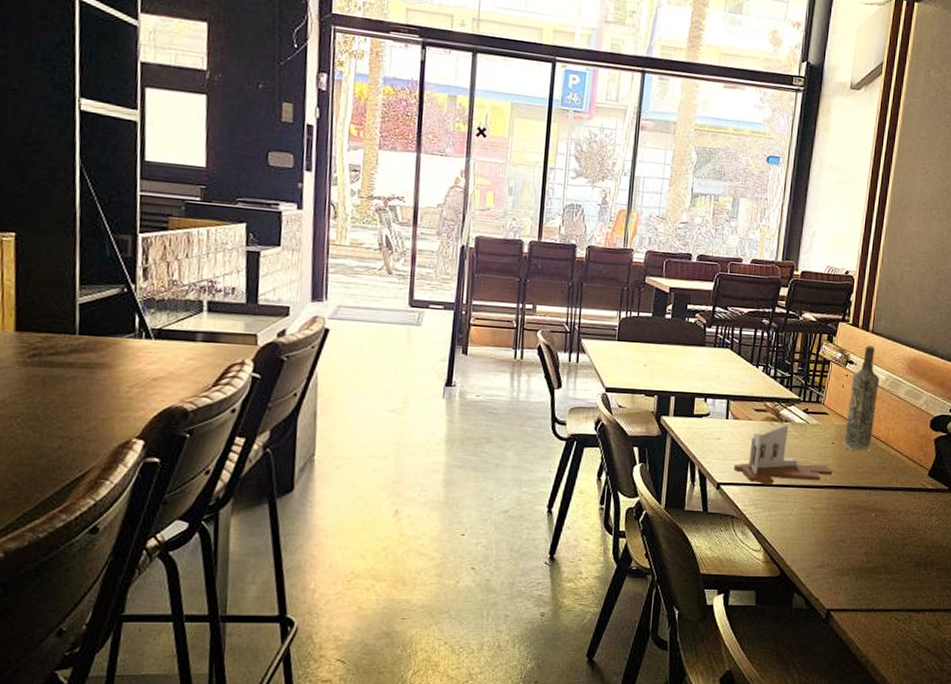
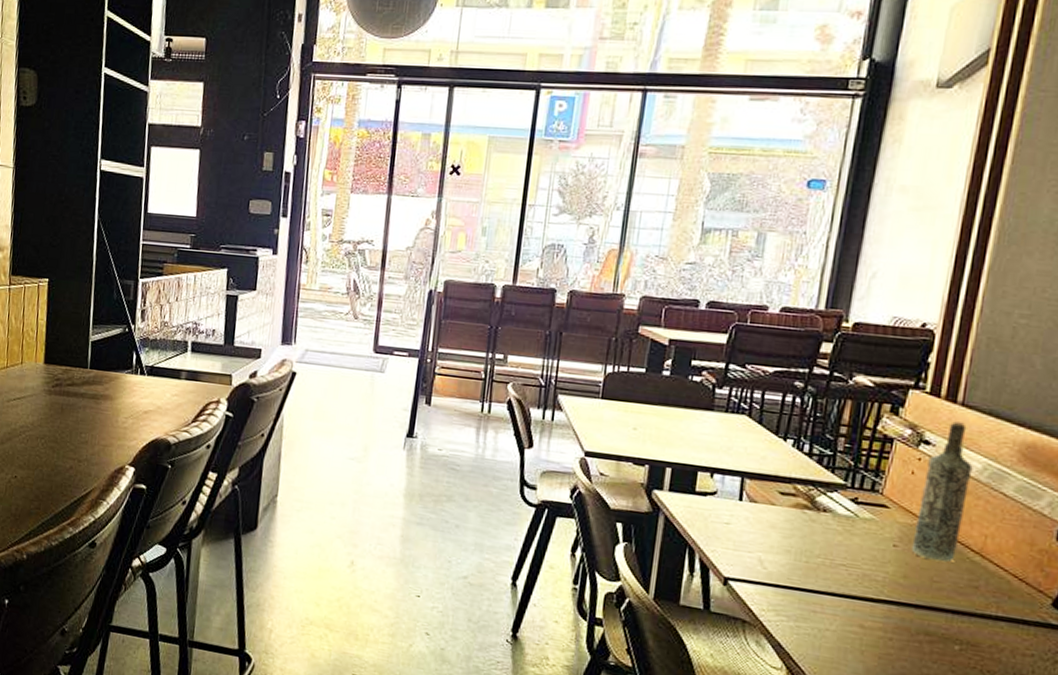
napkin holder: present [733,424,833,485] -> none [747,514,894,592]

